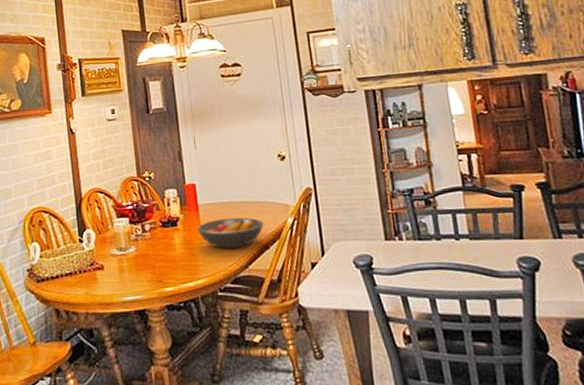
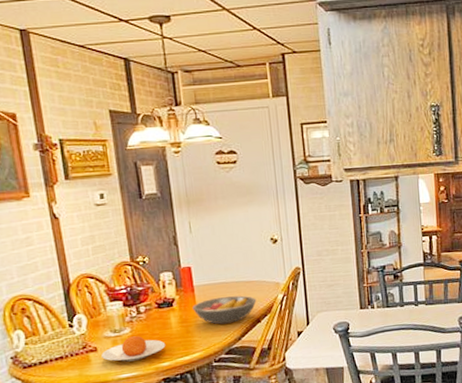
plate: none [107,256,170,284] -> present [101,336,166,362]

